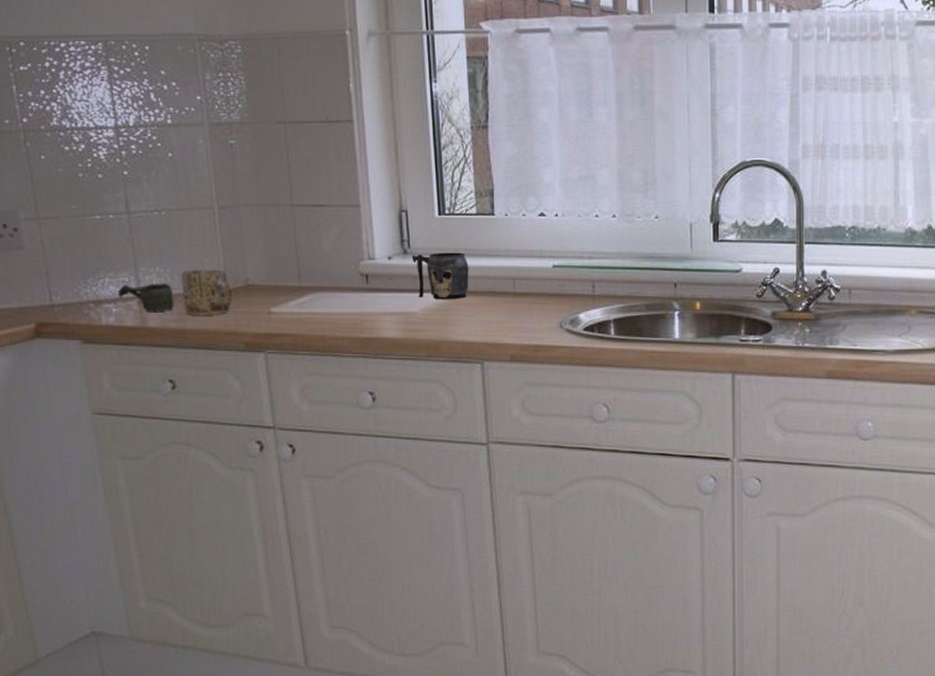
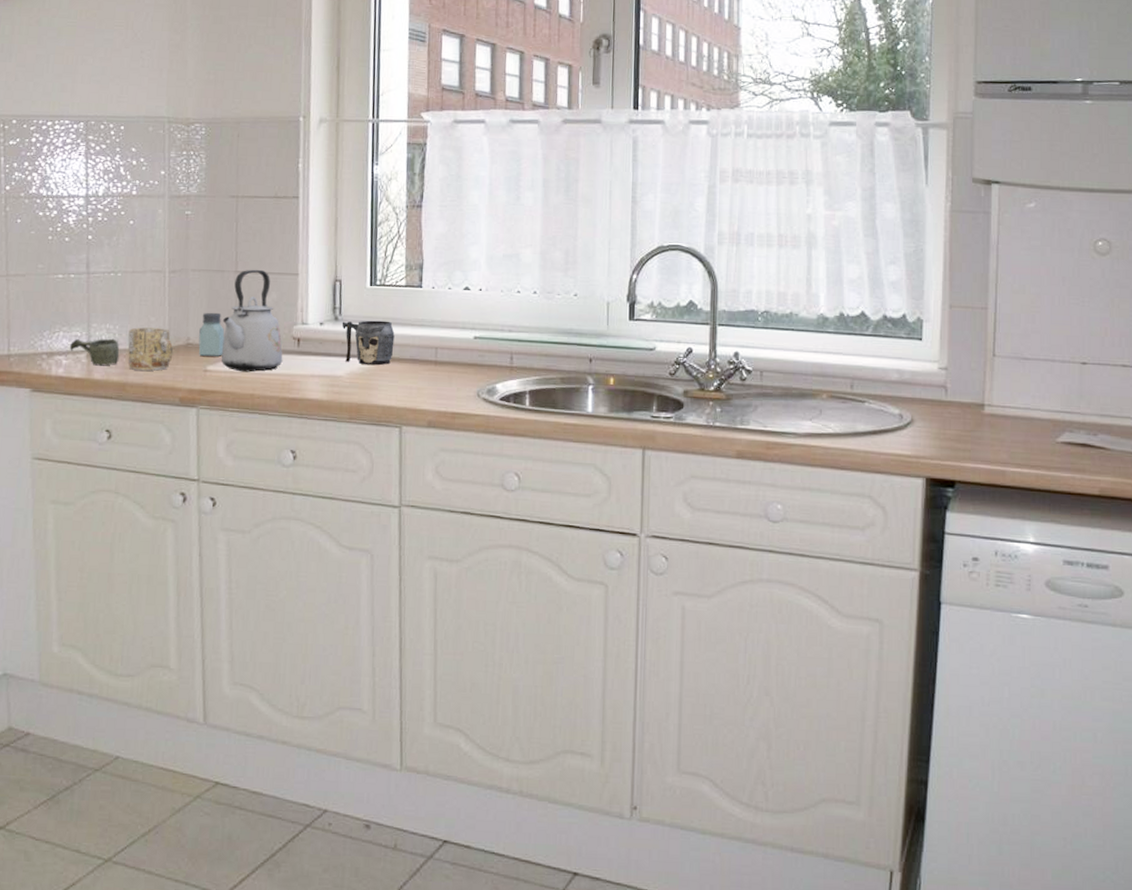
saltshaker: none [258,250,287,297] -> present [198,312,225,356]
kettle: none [282,202,352,313] -> present [221,269,283,372]

